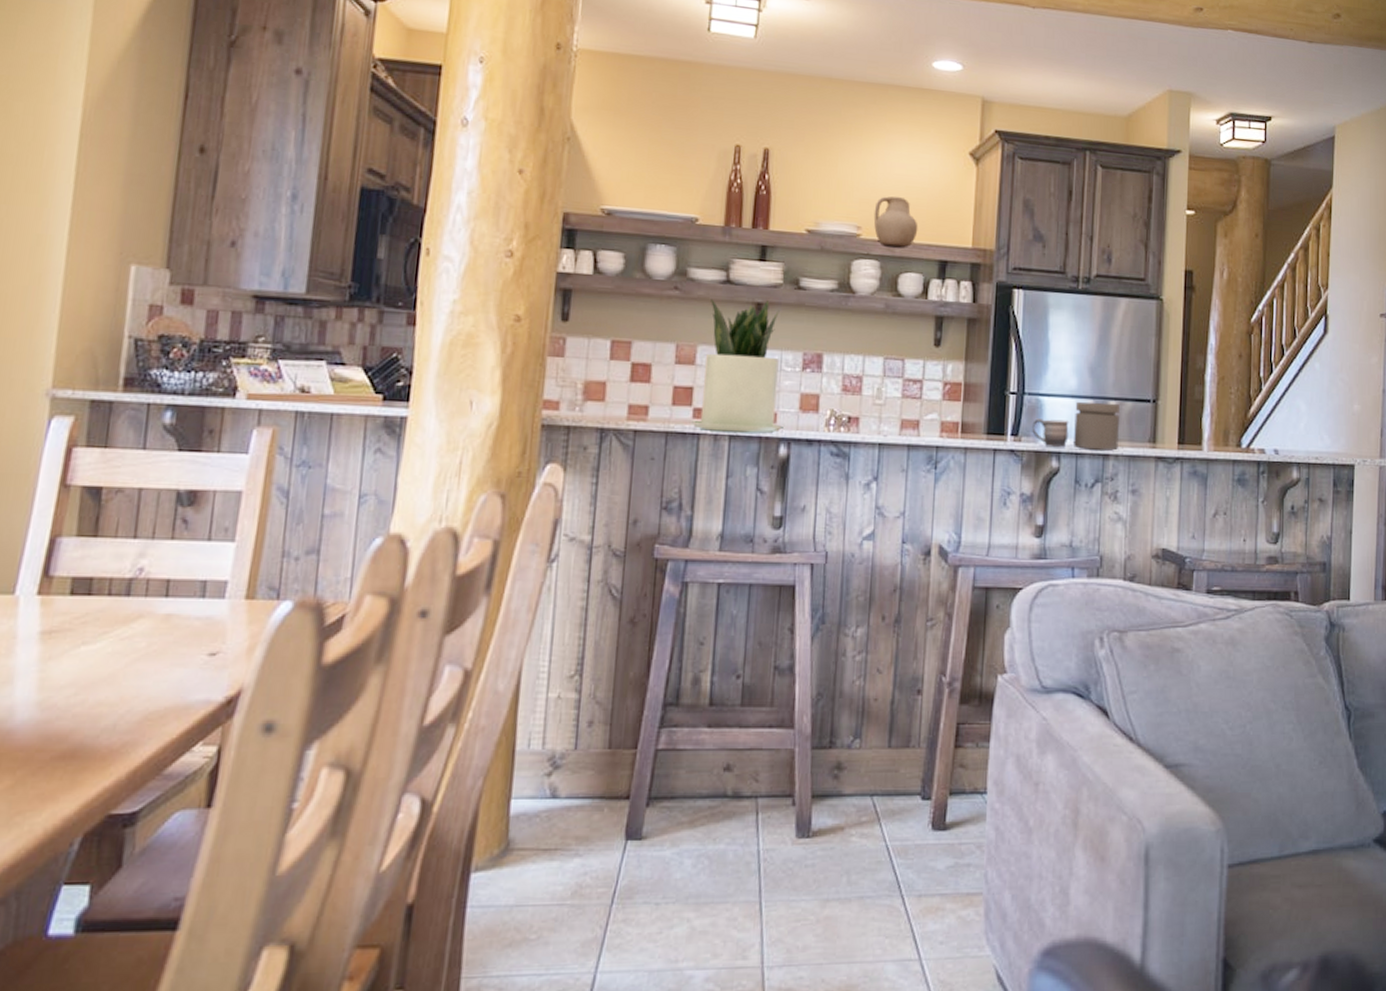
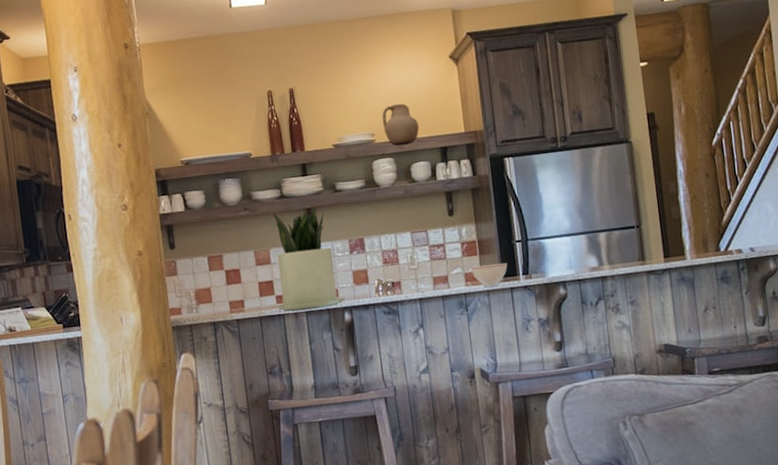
bowl: none [949,414,995,444] -> present [470,262,508,288]
mug: present [1032,418,1069,448] -> none [538,255,571,279]
jar: present [1074,401,1120,451] -> none [571,234,613,276]

